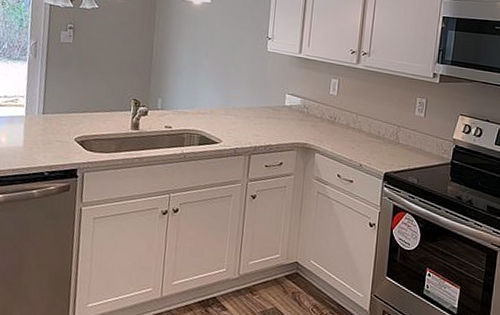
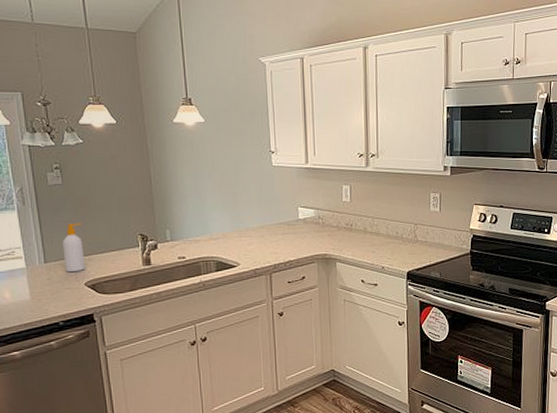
soap bottle: none [59,80,83,127] -> present [62,223,85,273]

